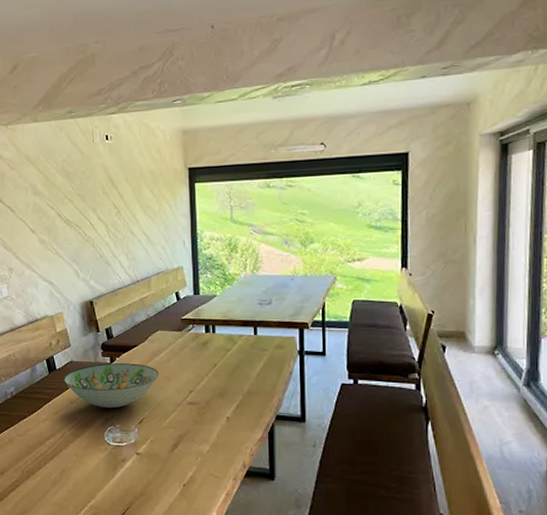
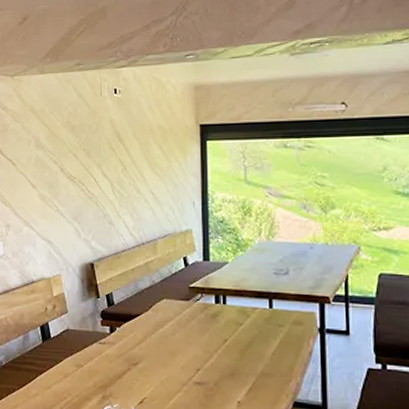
decorative bowl: present [64,363,160,409] -> none [59,333,164,386]

